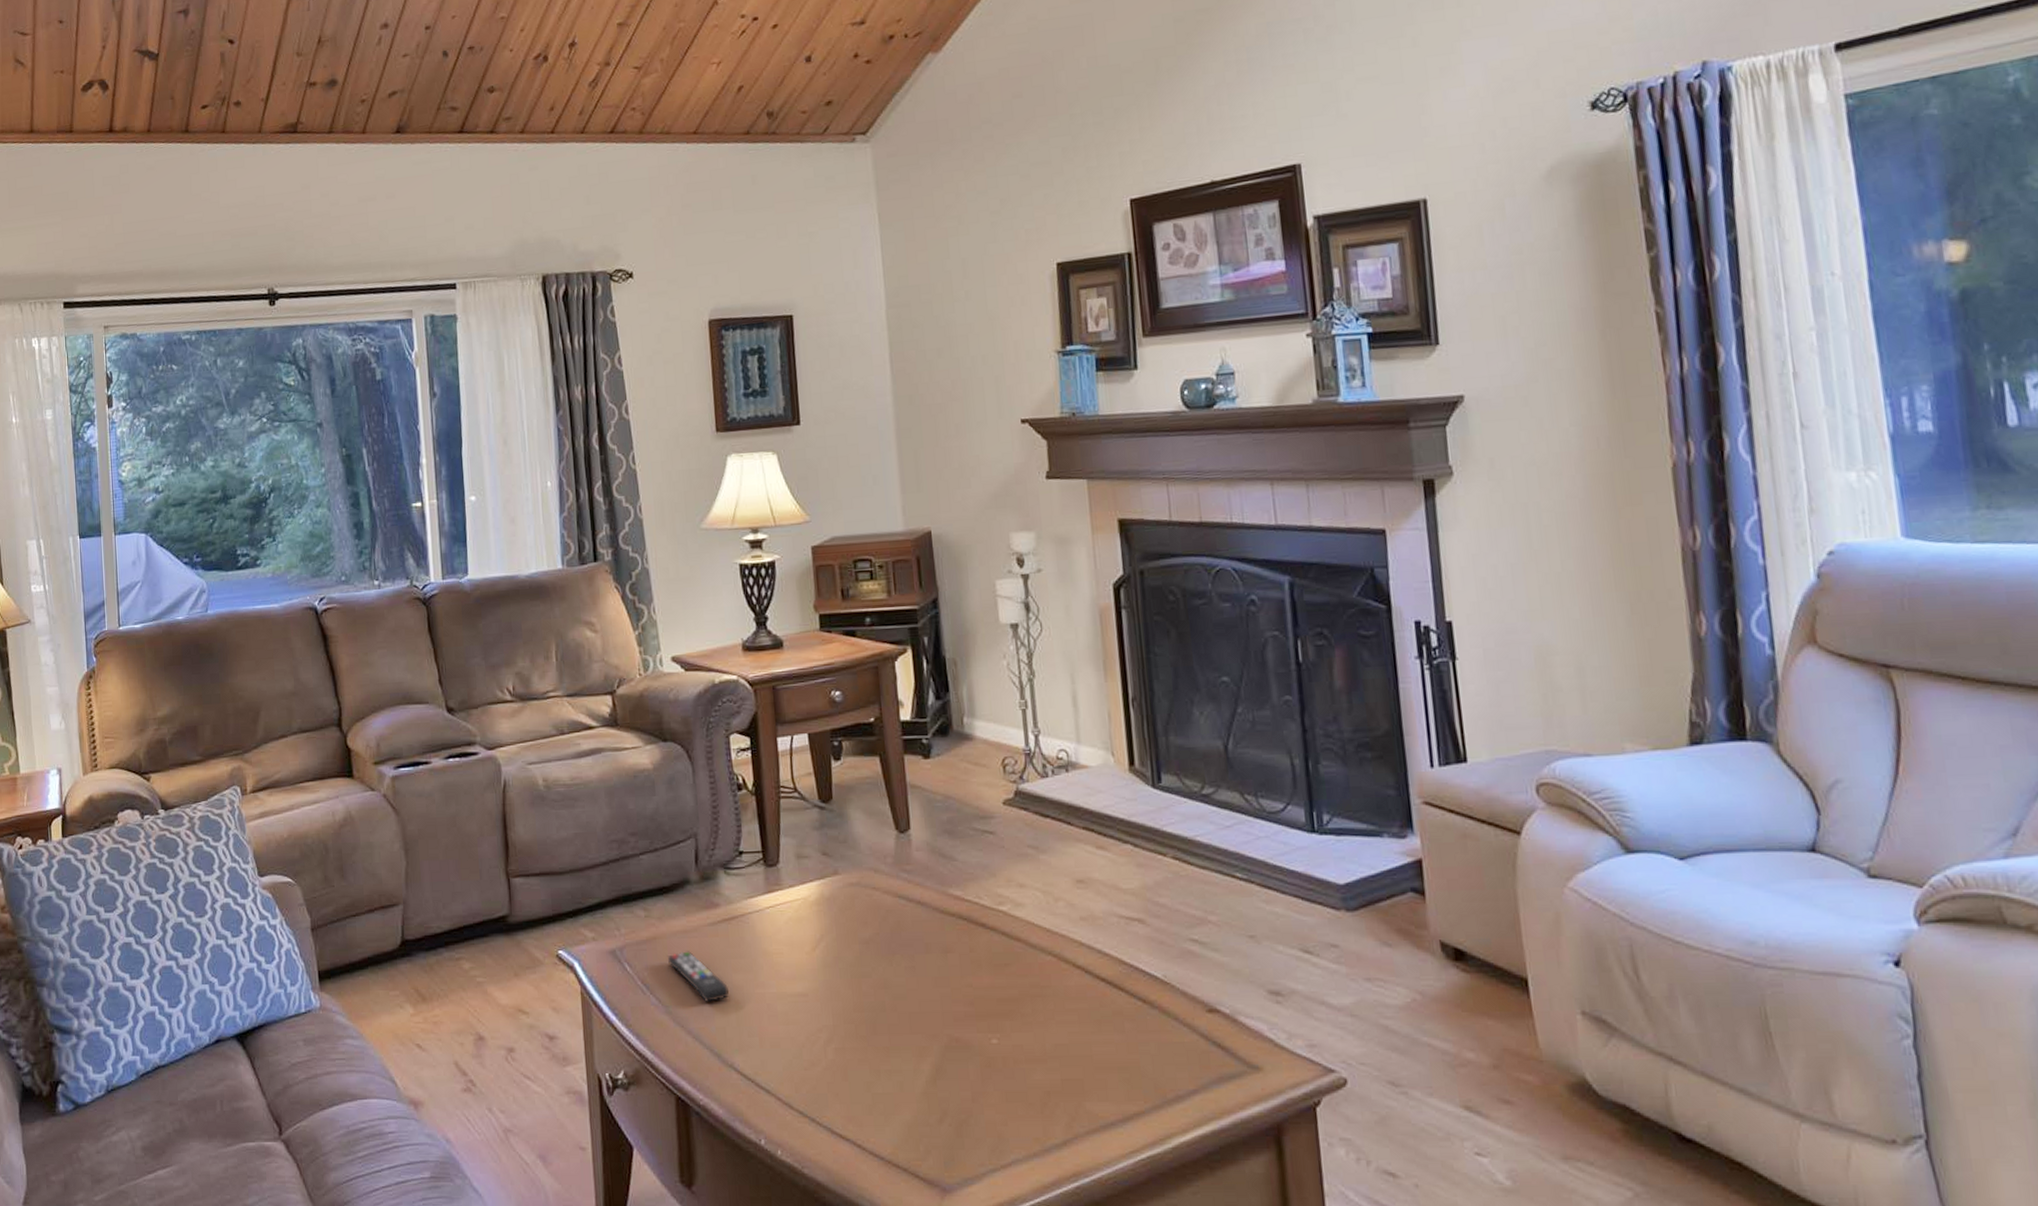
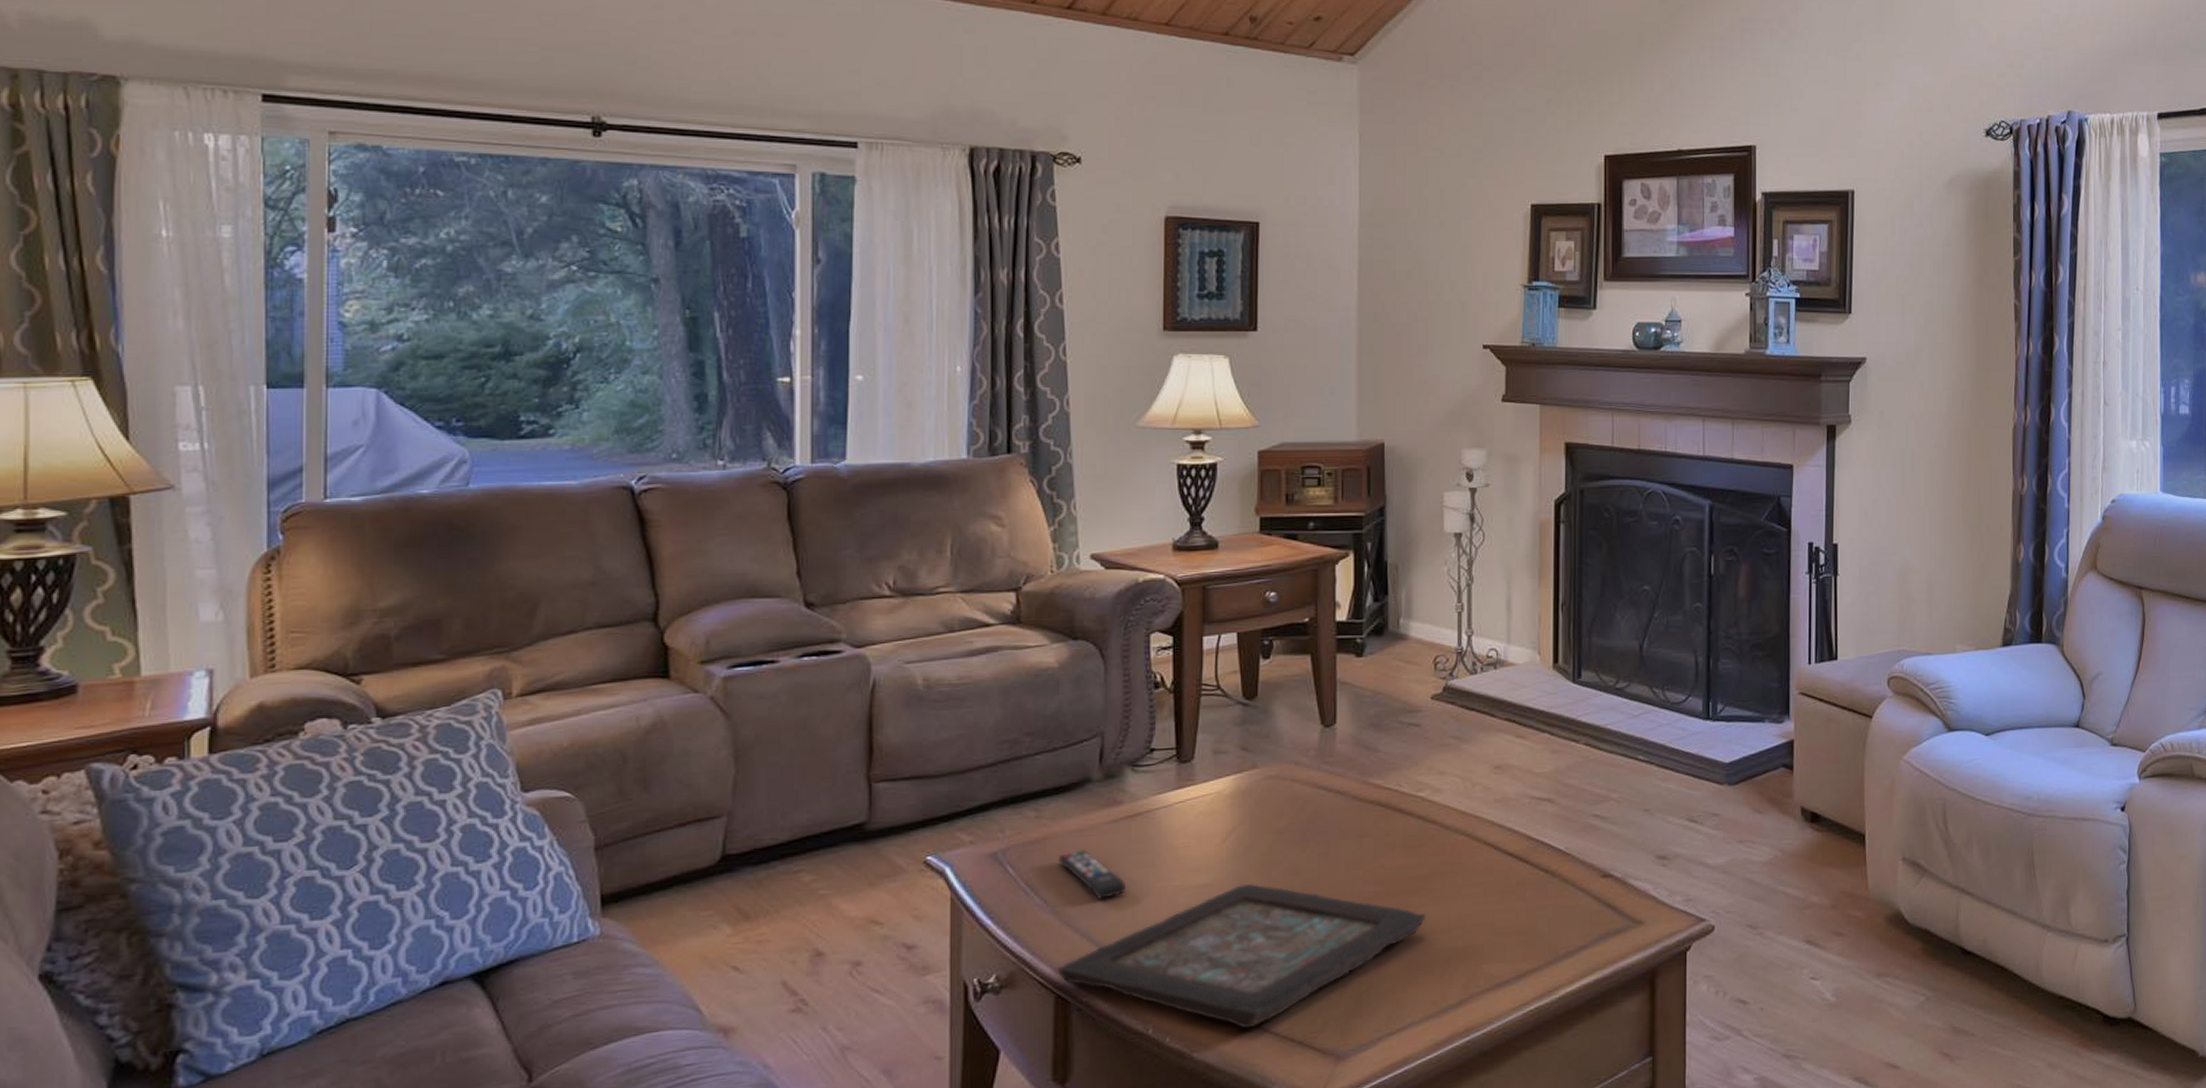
decorative tray: none [677,995,1020,1149] -> present [1059,883,1426,1029]

